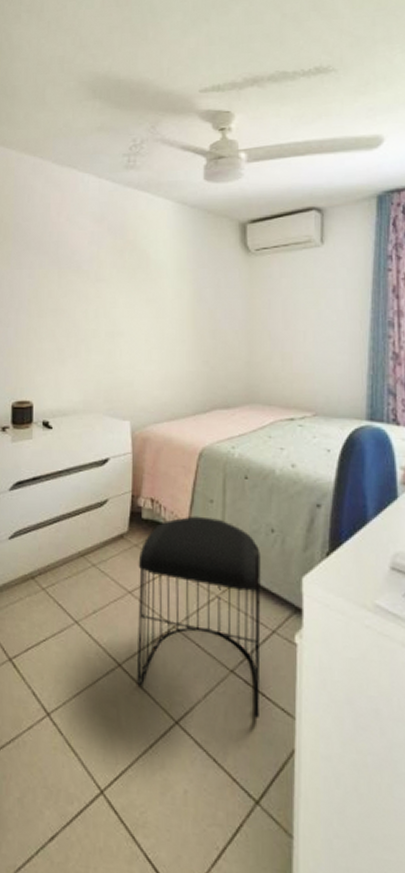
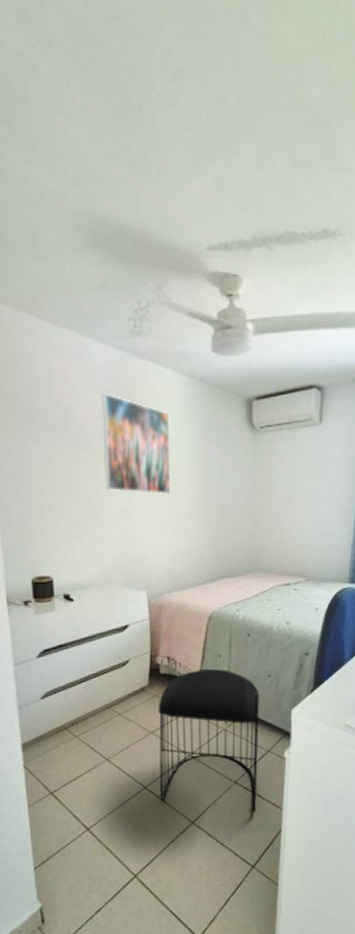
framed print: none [92,222,161,319] -> present [101,394,171,495]

